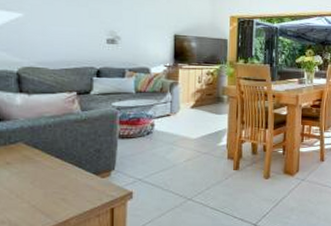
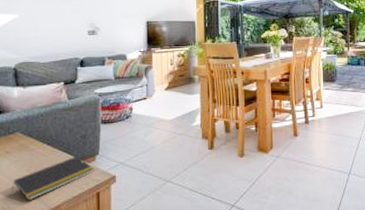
notepad: none [12,170,109,215] -> present [12,155,94,201]

